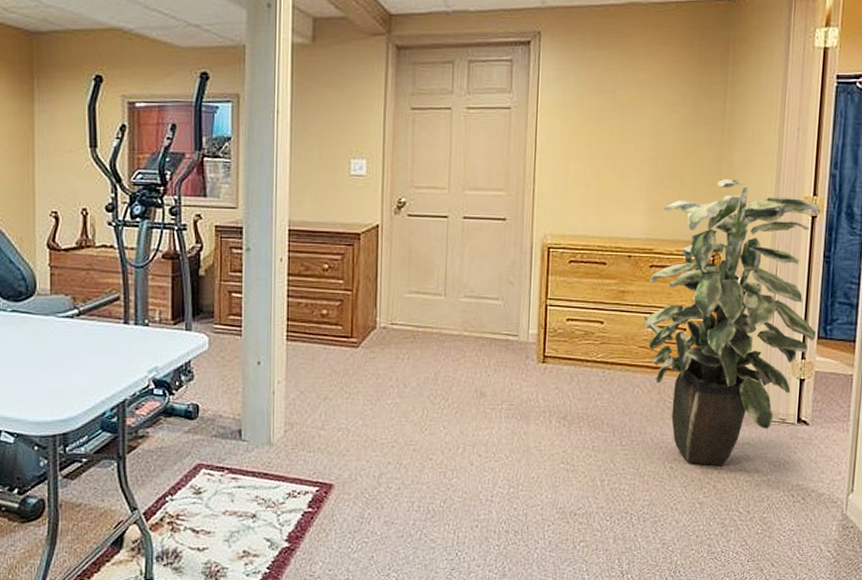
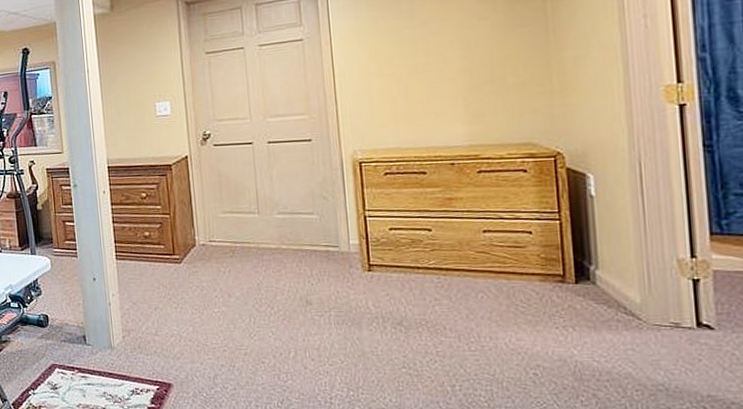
indoor plant: present [643,178,822,467] -> none [478,76,708,374]

